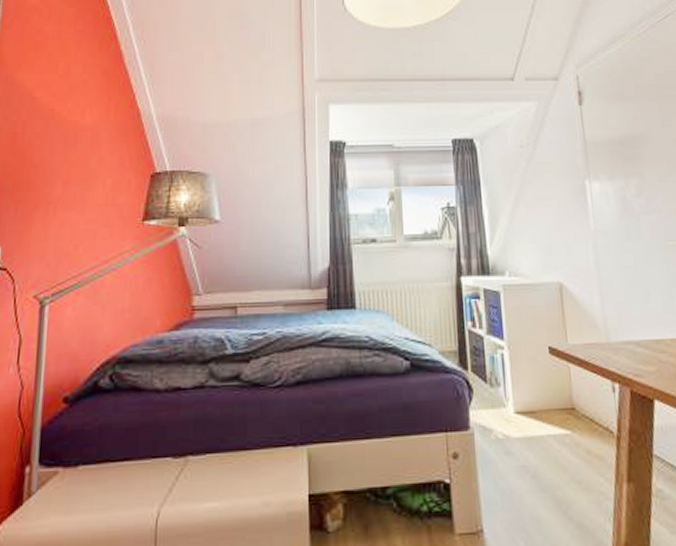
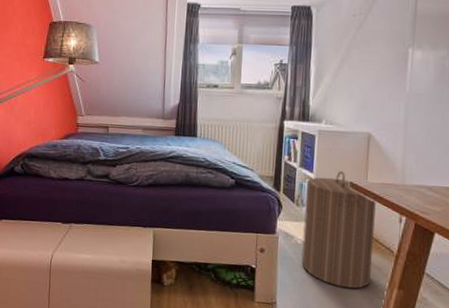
laundry hamper: none [498,334,593,492] -> present [301,171,376,289]

